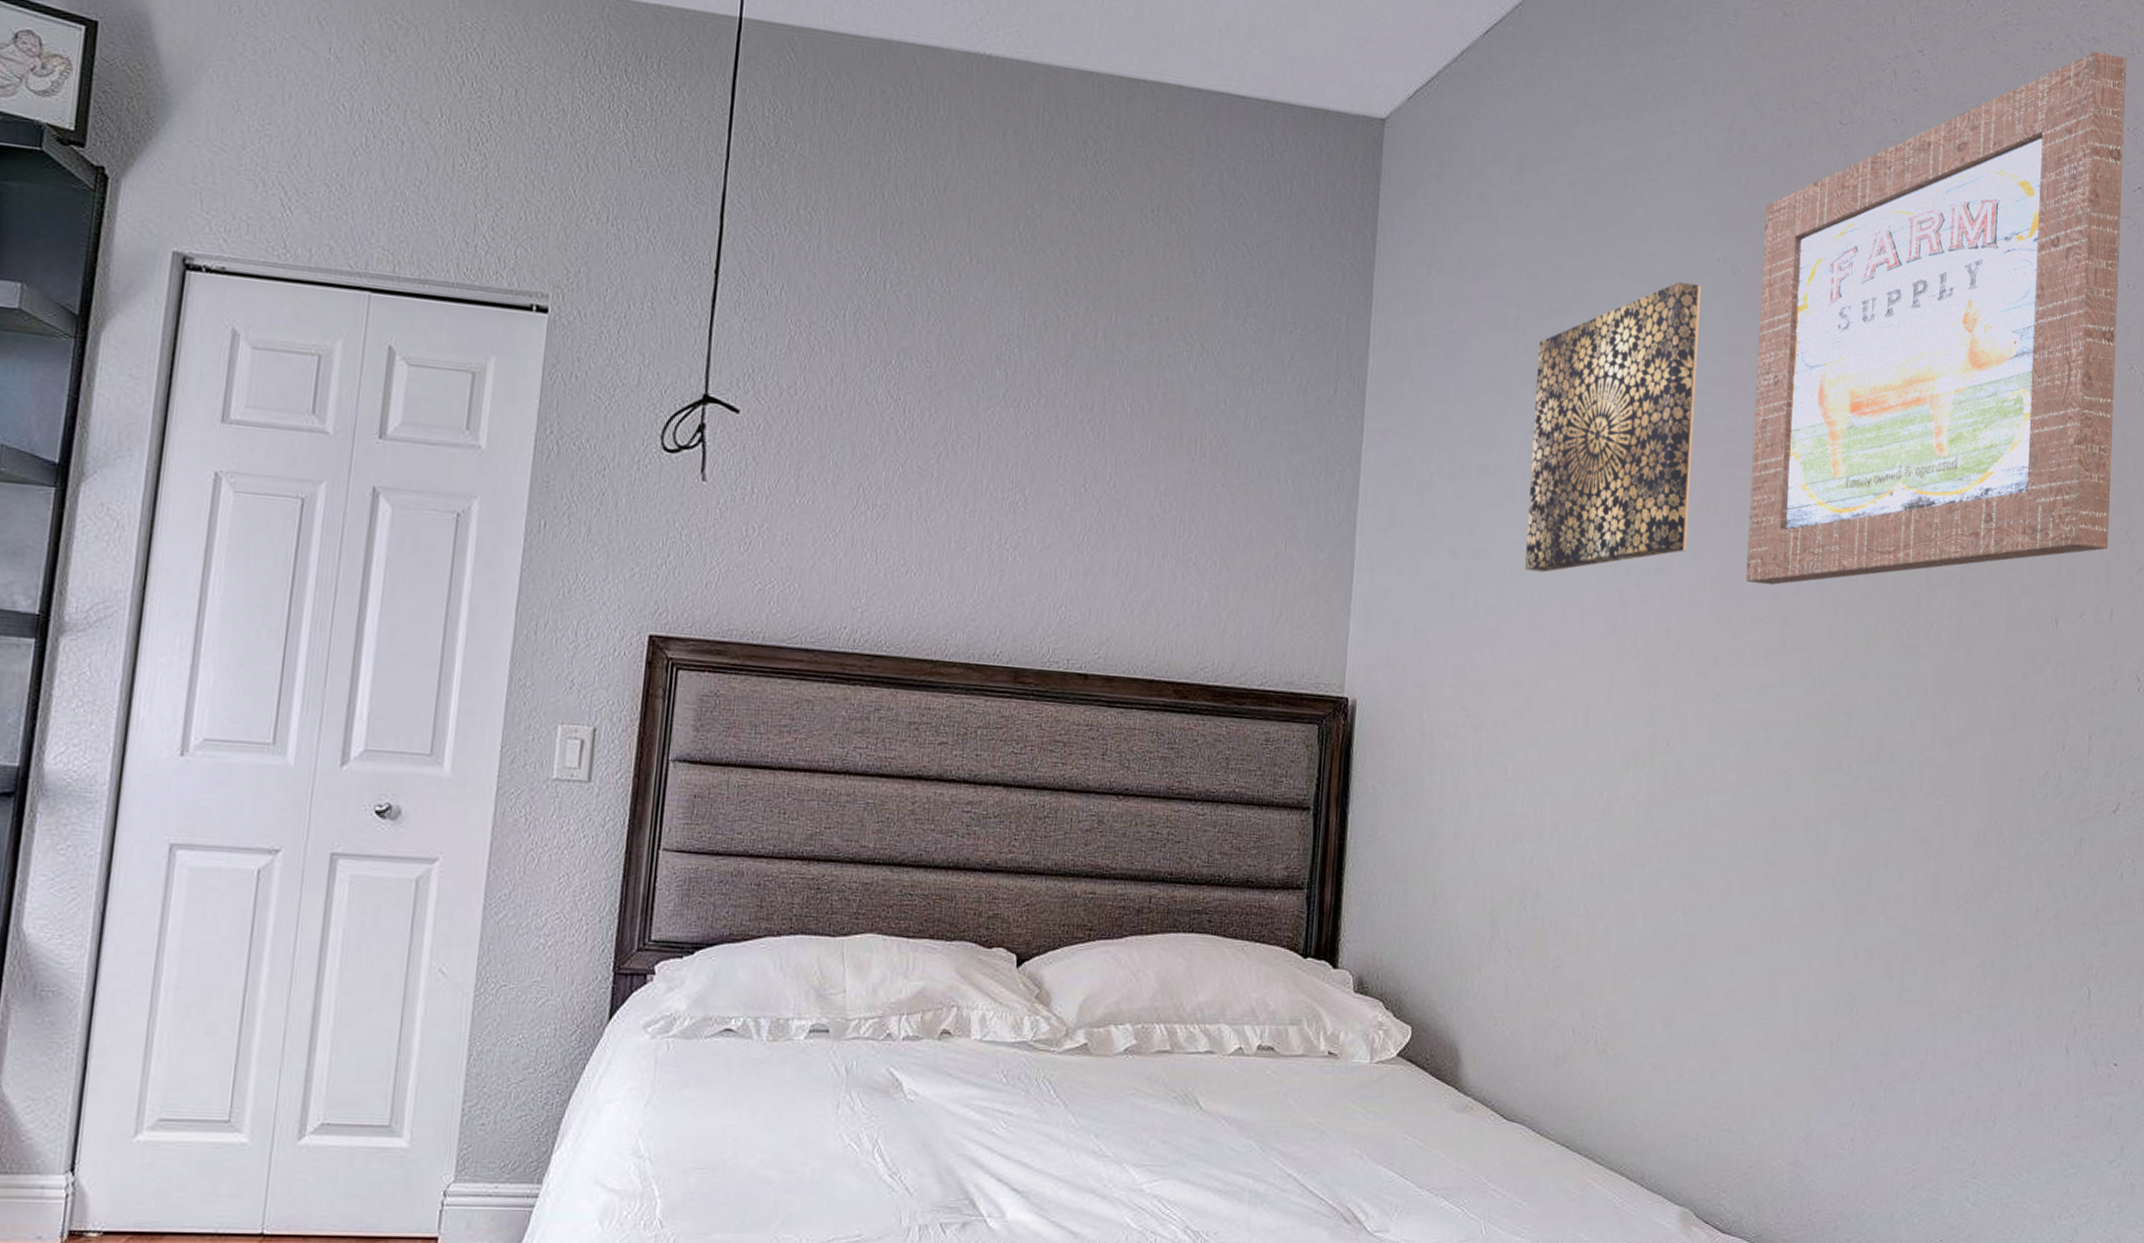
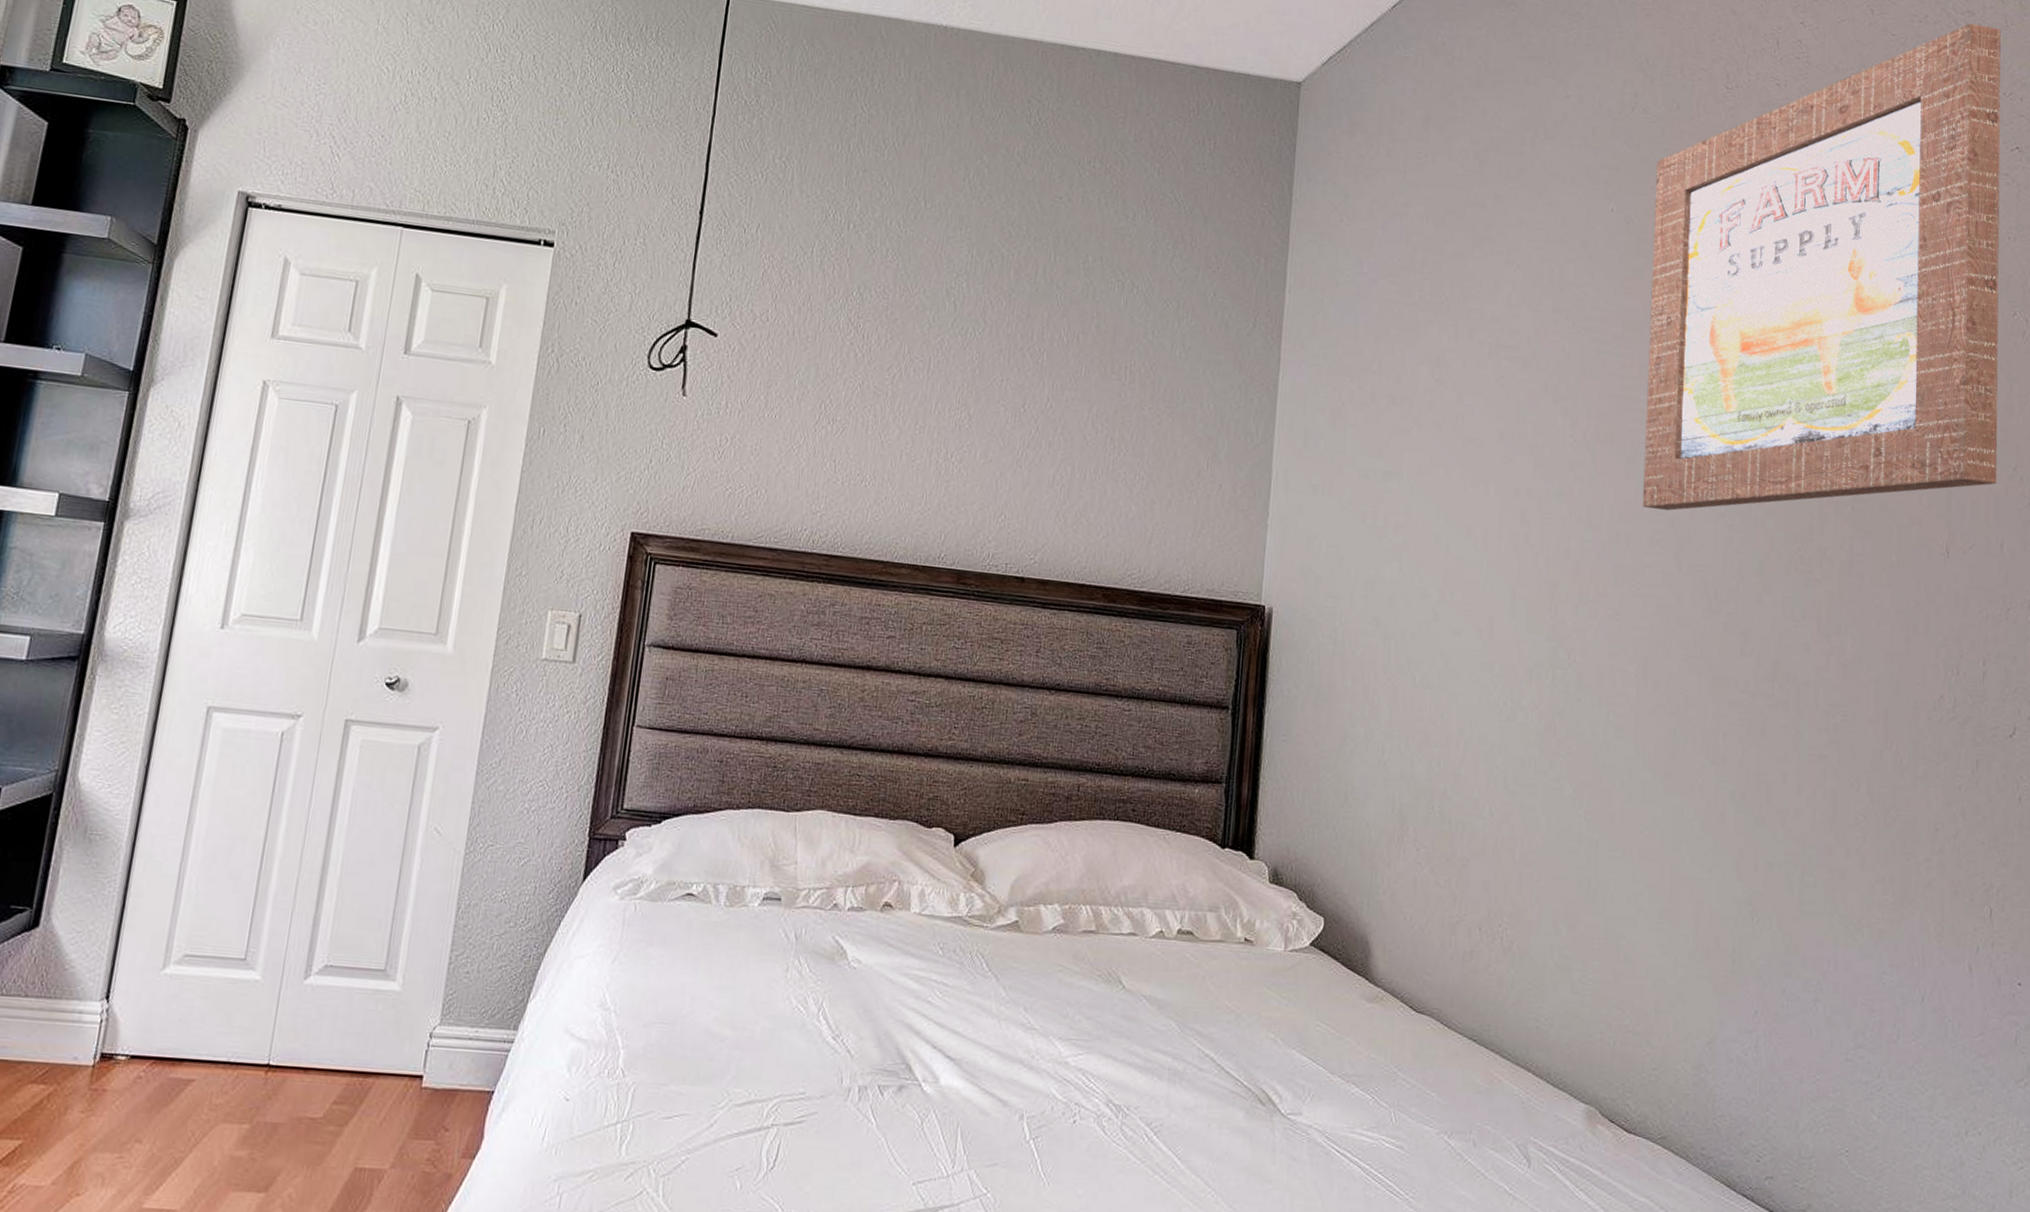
wall art: present [1525,281,1701,573] -> none [1432,230,1596,494]

